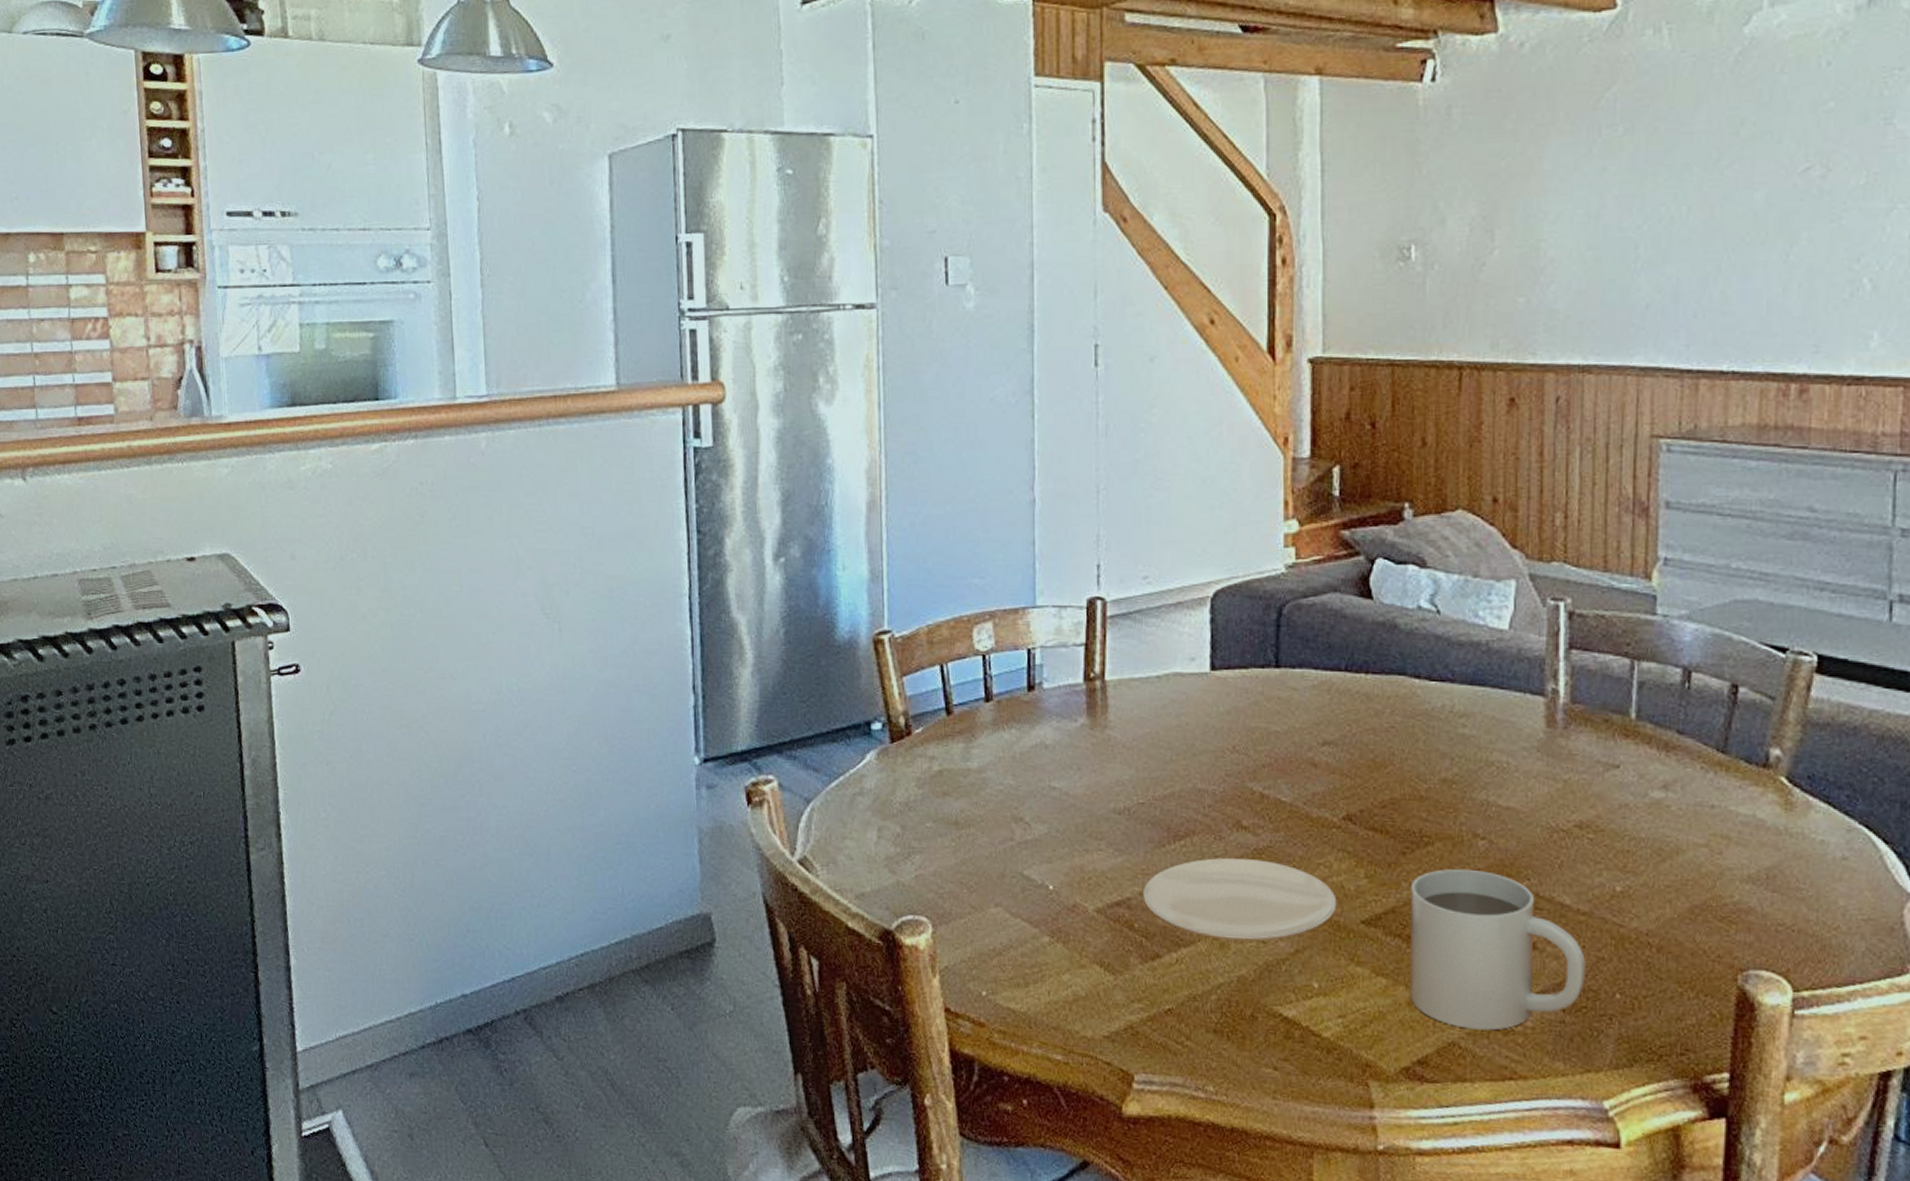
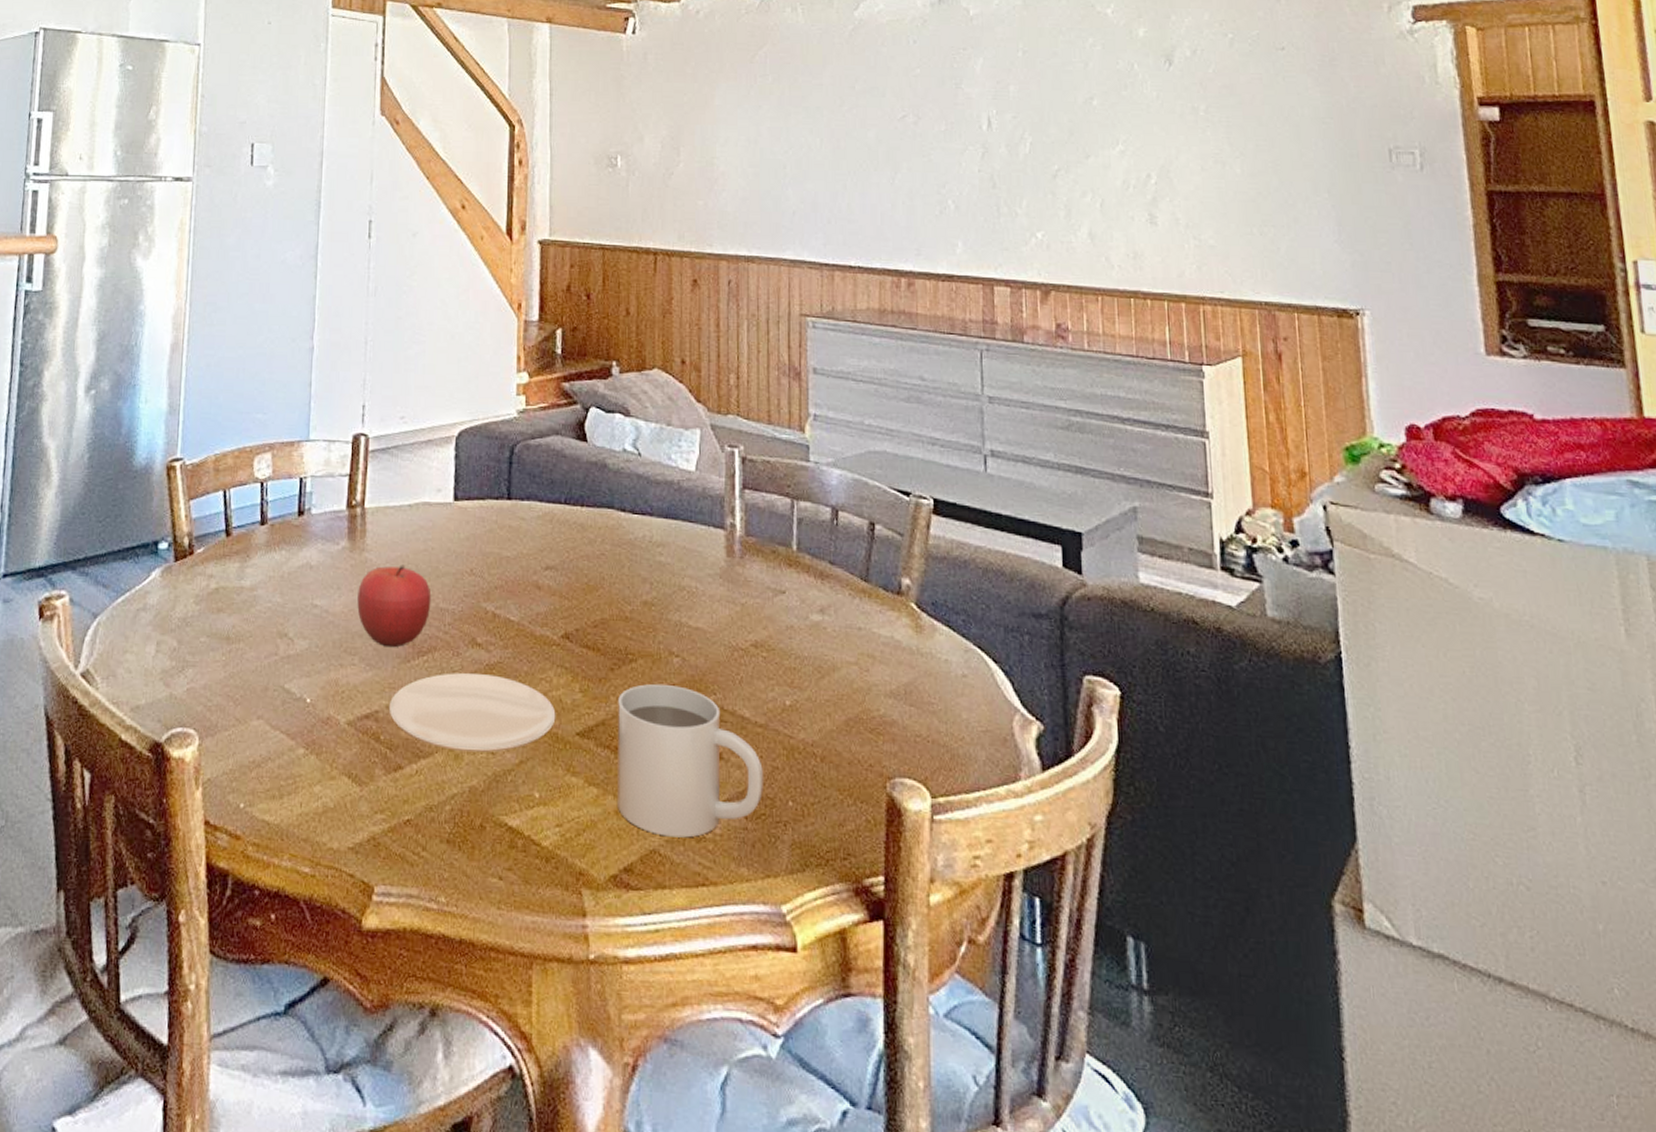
fruit: none [1101,742,1188,831] -> present [357,564,432,647]

